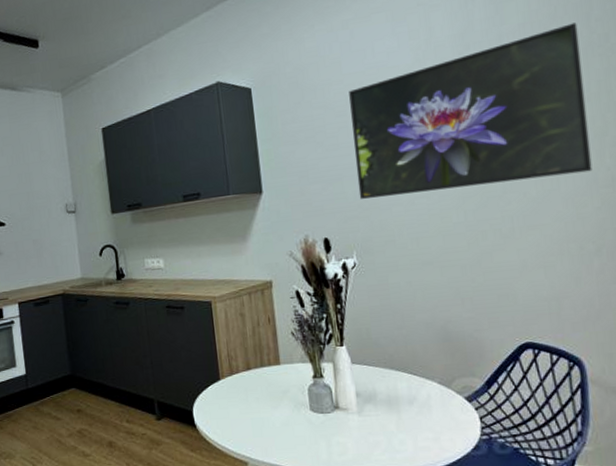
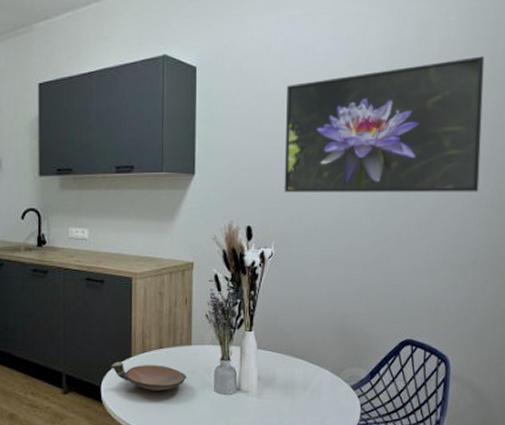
bowl: none [201,385,279,413] -> present [112,361,186,391]

